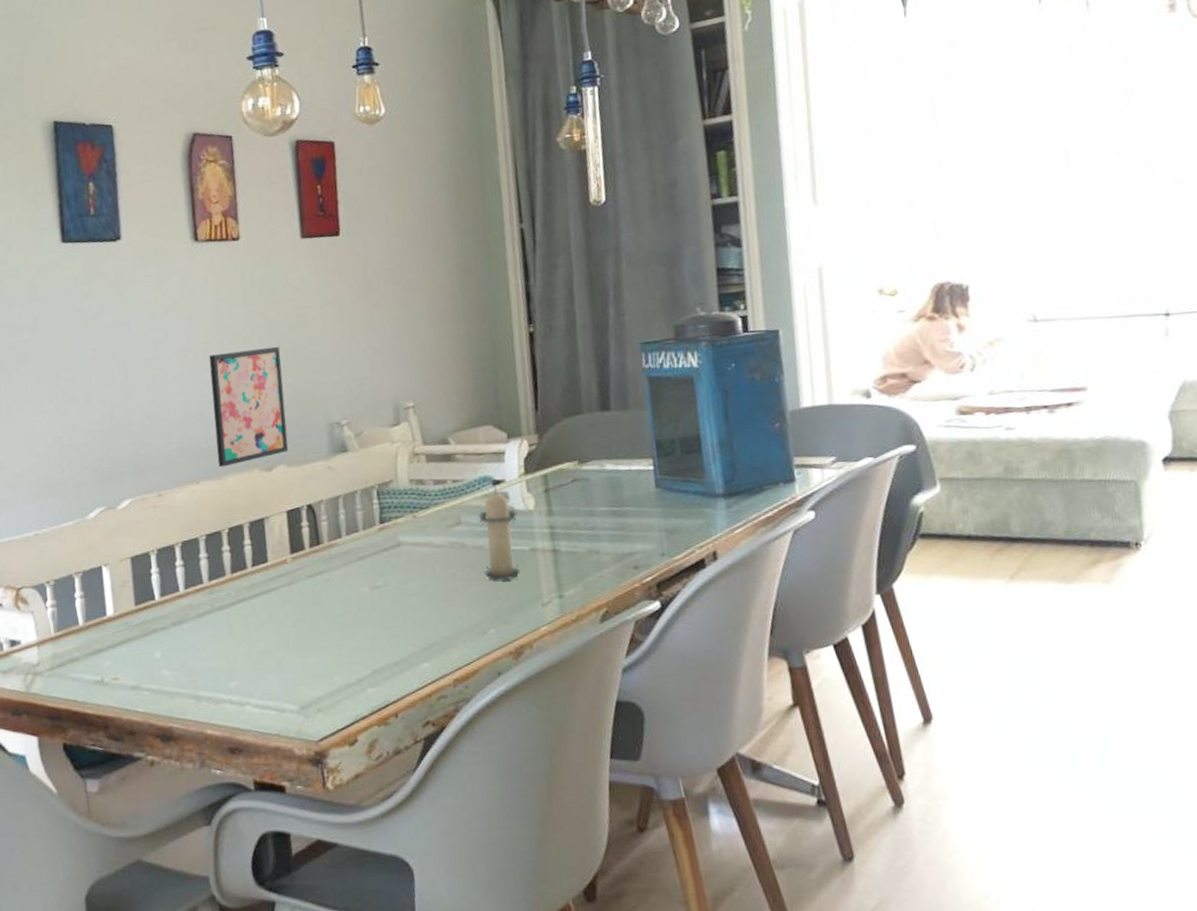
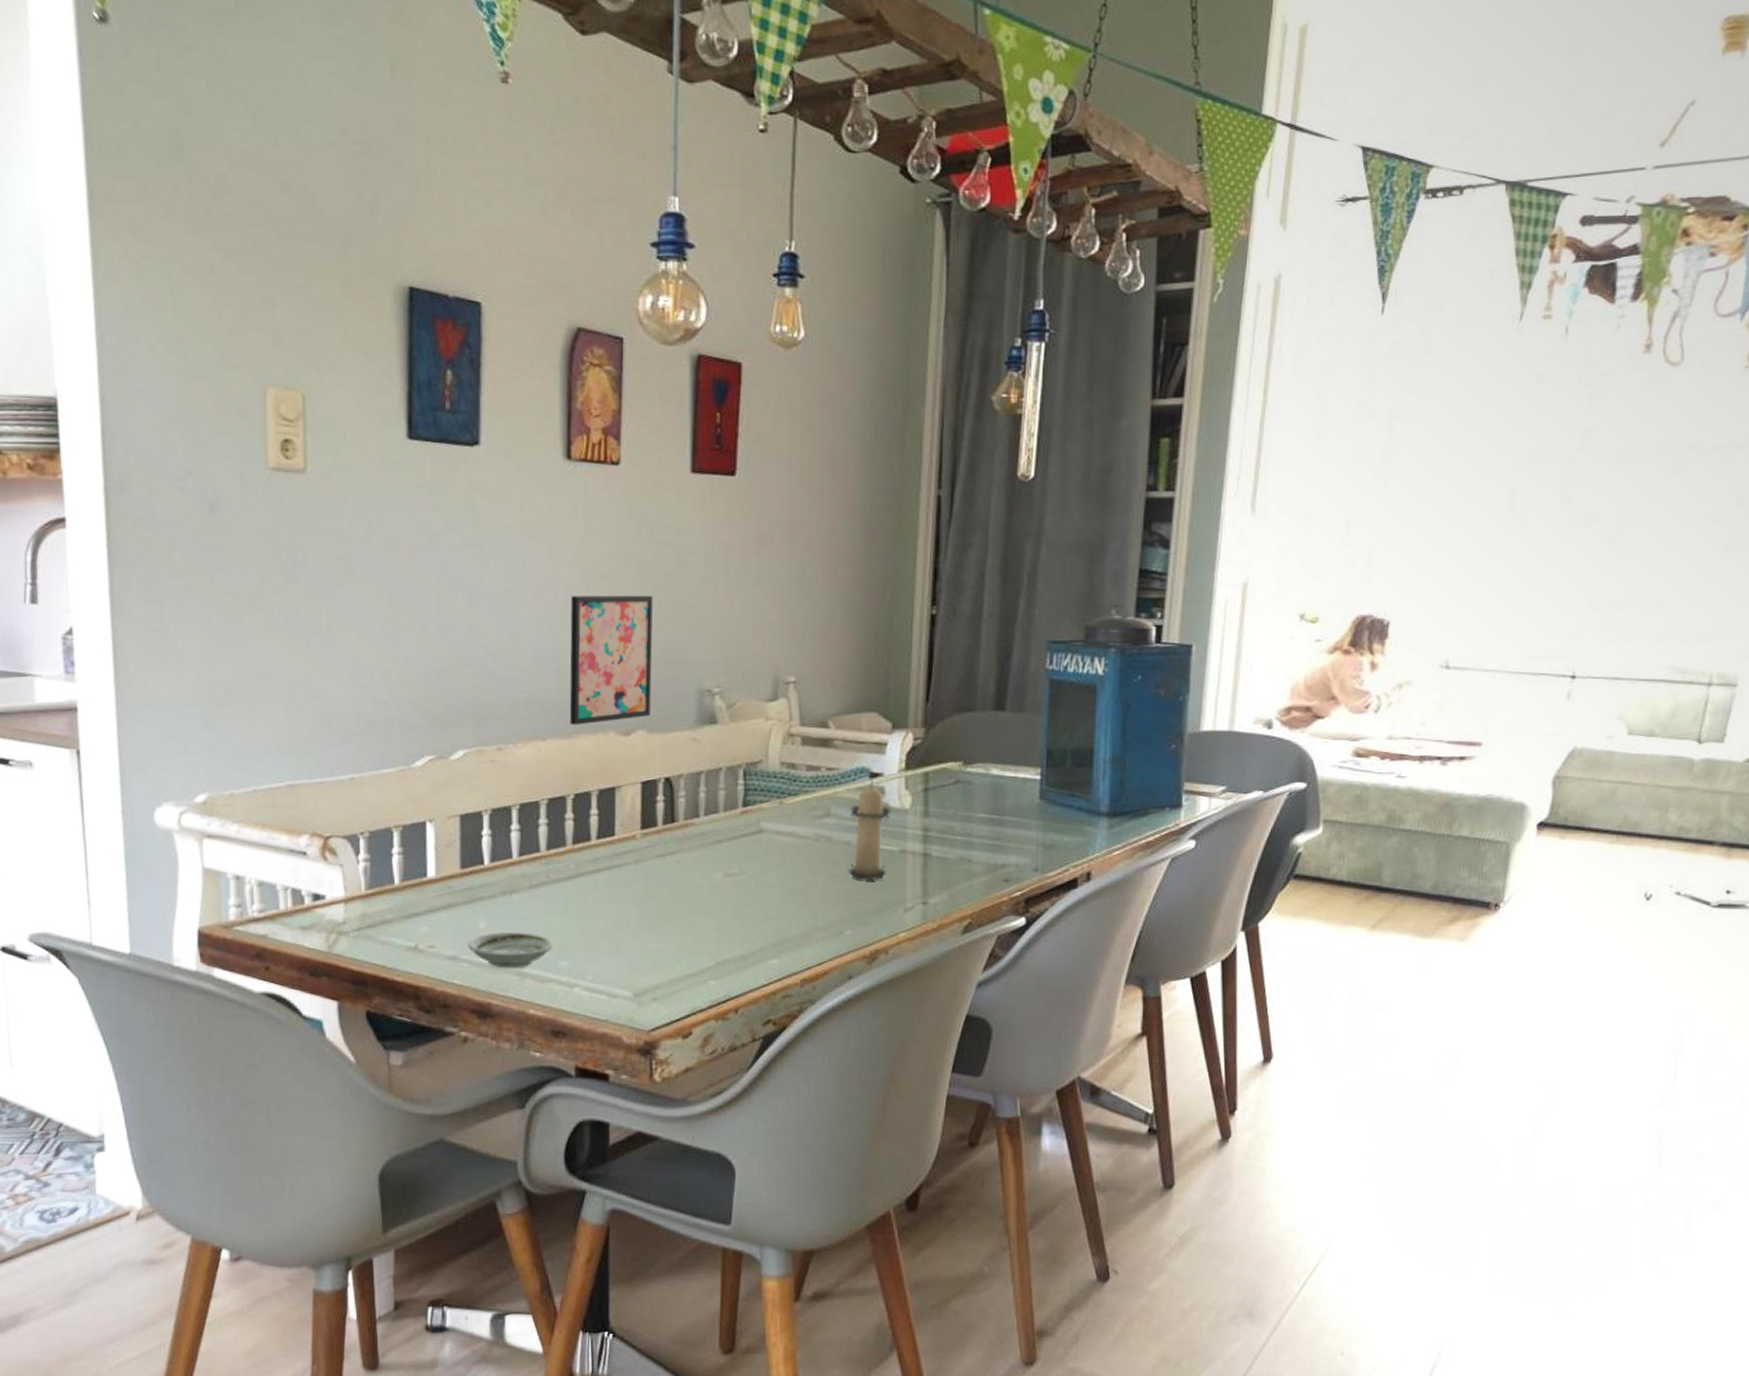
saucer: none [147,658,223,694] -> present [468,932,553,969]

